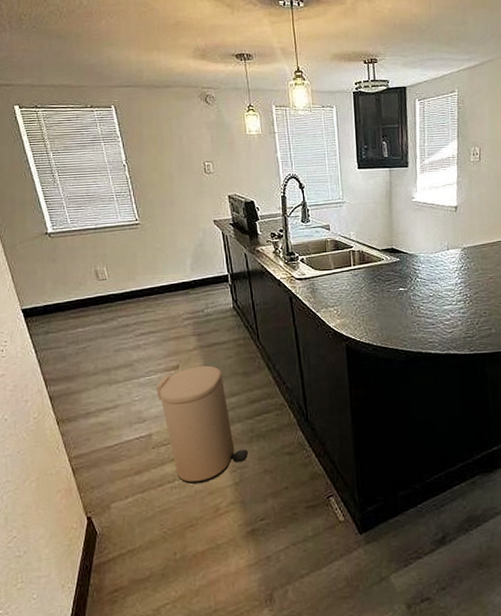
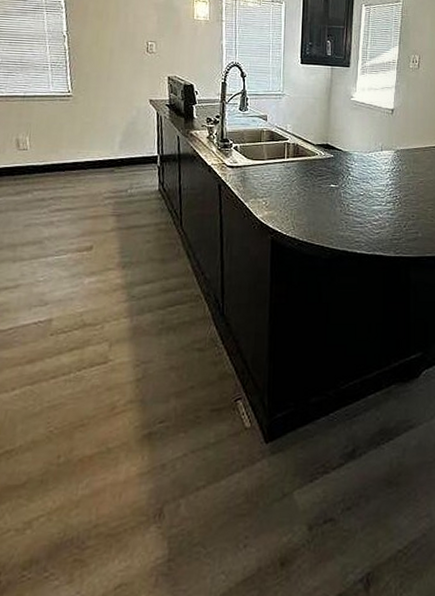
pedal bin: present [155,365,248,484] -> none [63,249,155,377]

